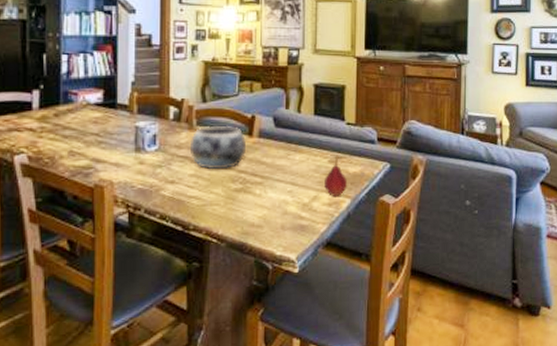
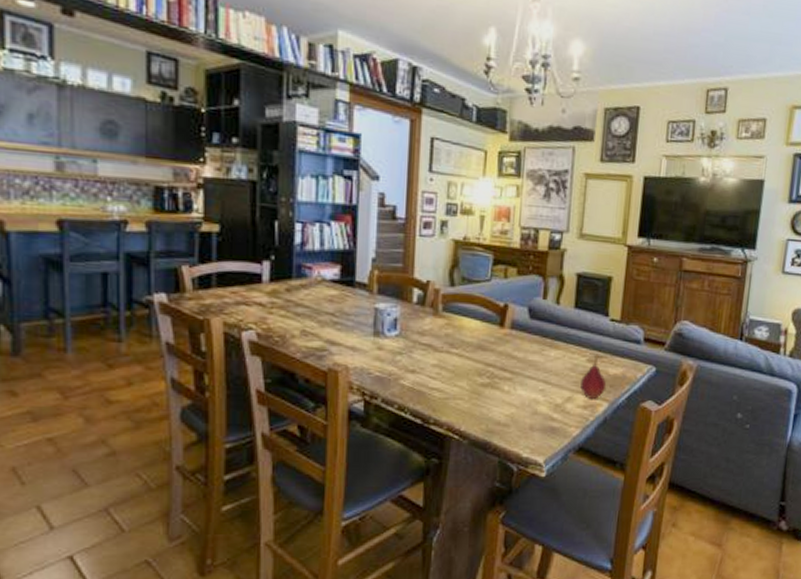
decorative bowl: present [189,125,247,170] -> none [433,312,498,362]

